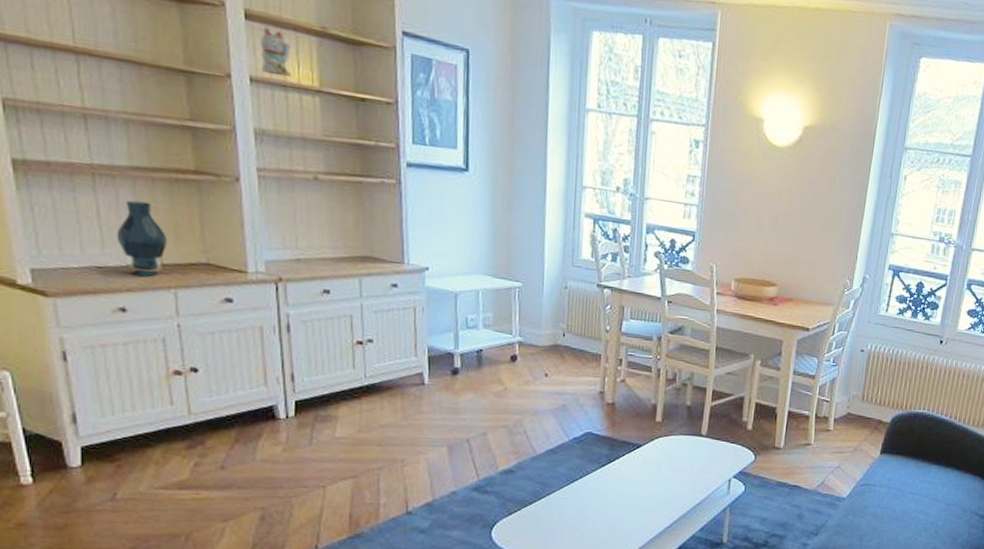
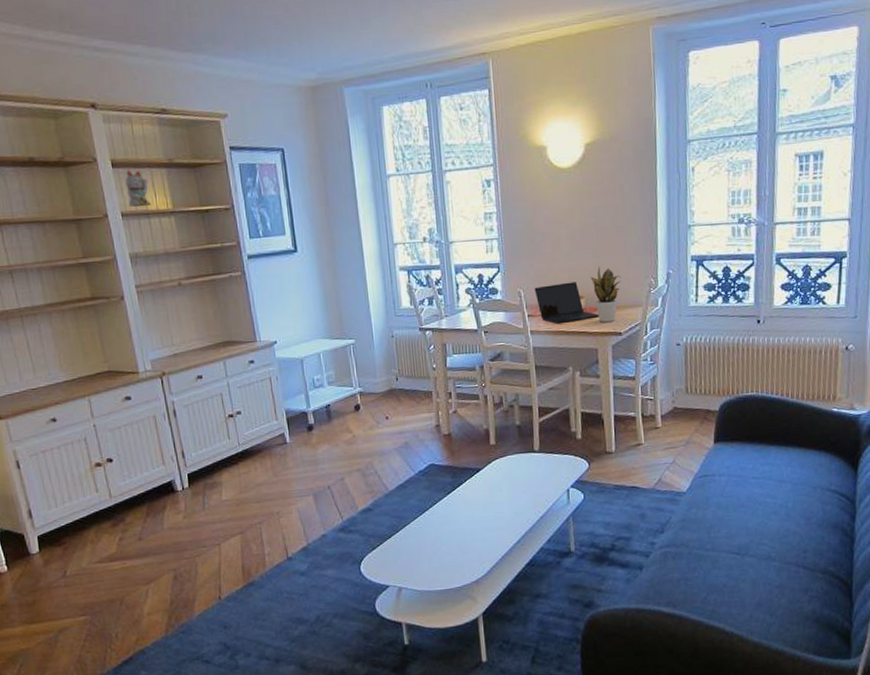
vase: present [116,200,168,277] -> none [42,330,79,390]
laptop: none [727,265,790,310] -> present [534,282,599,325]
potted plant: none [787,257,818,316] -> present [590,267,621,322]

